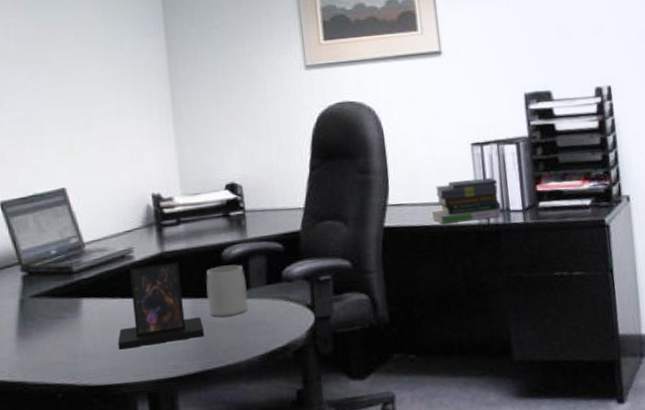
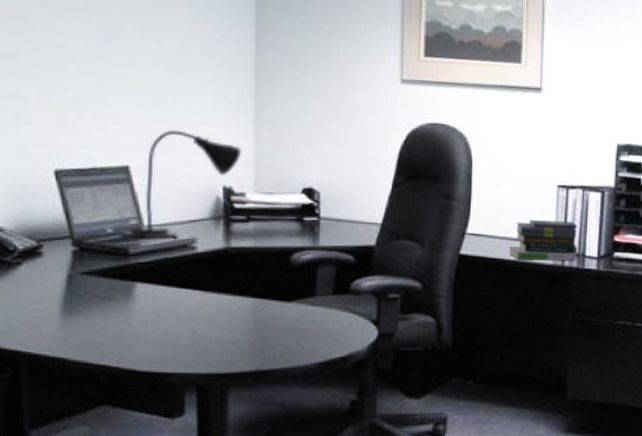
desk lamp: none [62,147,166,258] -> present [119,130,242,241]
photo frame: present [118,262,204,350] -> none [170,258,263,339]
mug: present [206,264,248,317] -> none [270,269,313,321]

